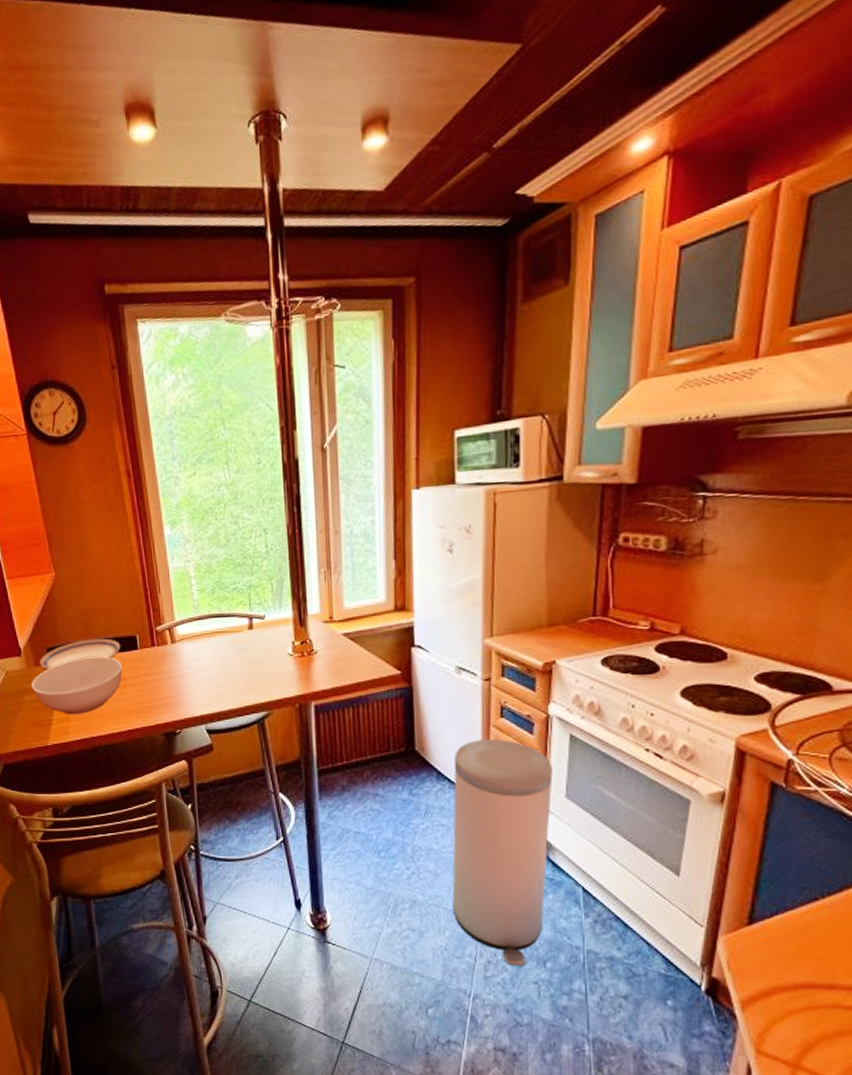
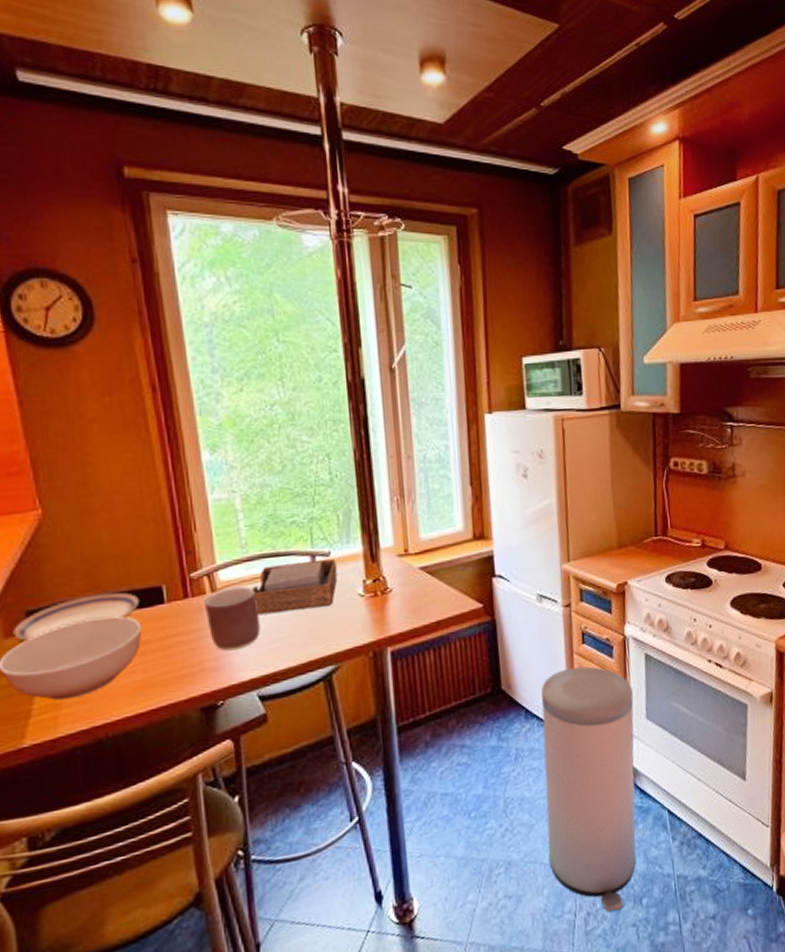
mug: none [167,641,209,691] -> present [205,587,261,651]
napkin holder: none [202,621,271,665] -> present [252,558,338,616]

